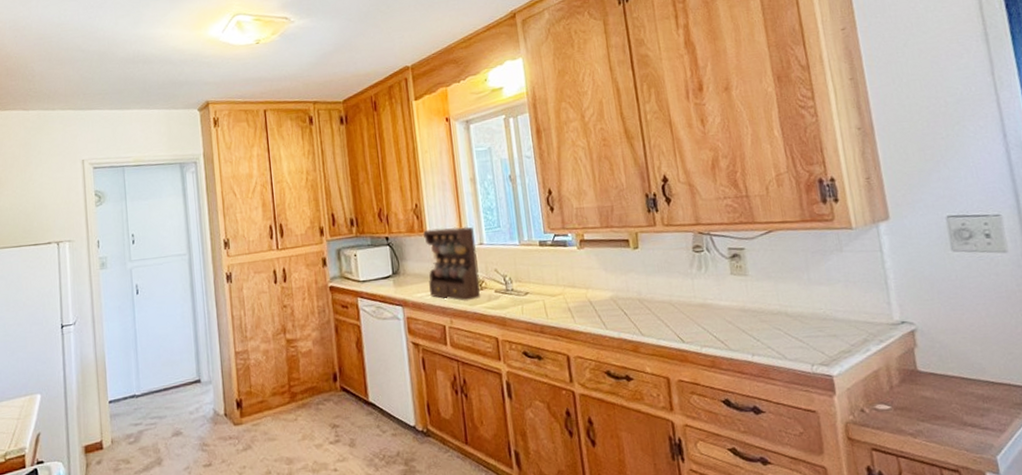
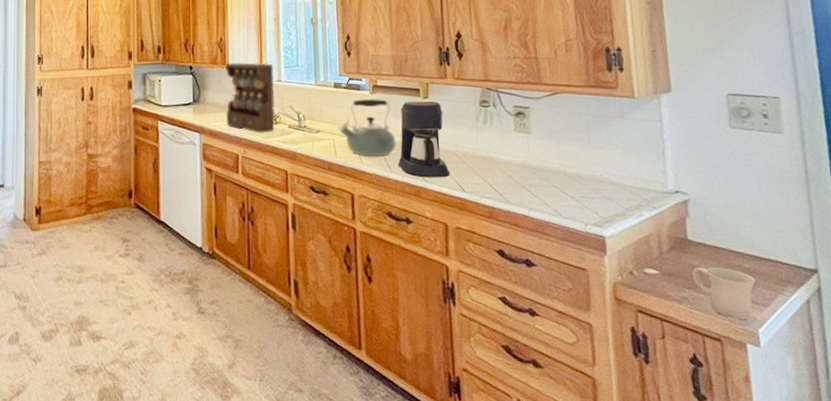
kettle: none [546,253,610,316] -> present [337,99,397,158]
coffee maker: none [611,251,668,332] -> present [397,101,450,178]
mug: none [924,396,990,449] -> present [692,267,755,321]

